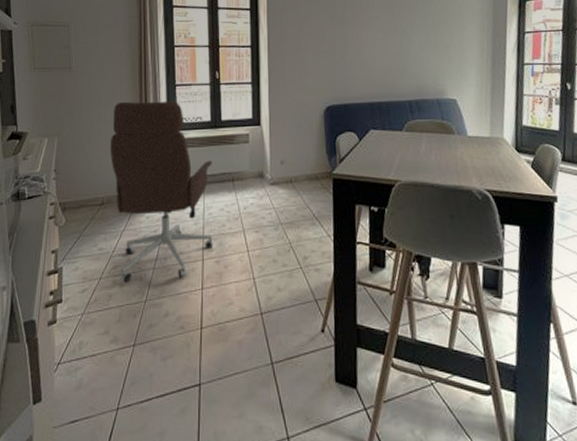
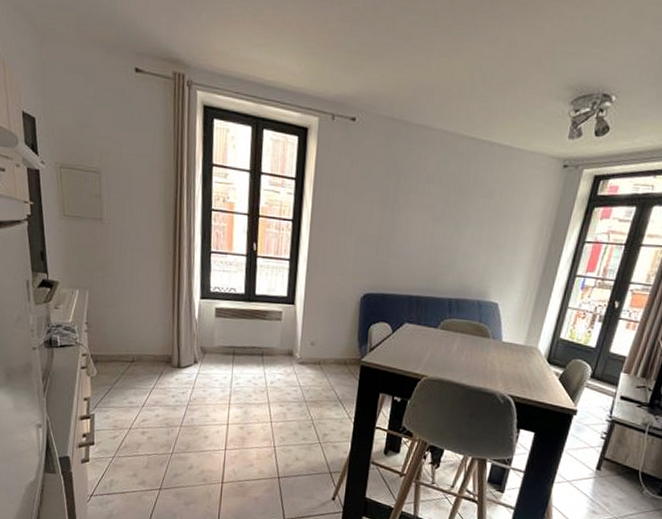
office chair: present [110,101,213,283] -> none [141,262,243,438]

